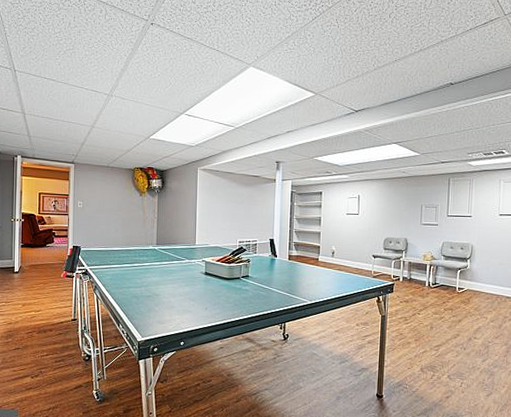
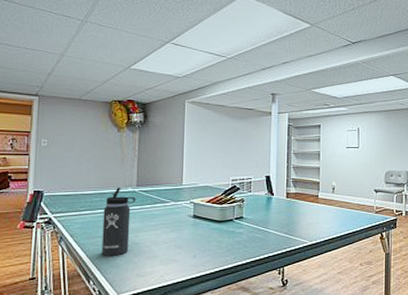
thermos bottle: none [128,245,156,305] -> present [101,188,136,256]

